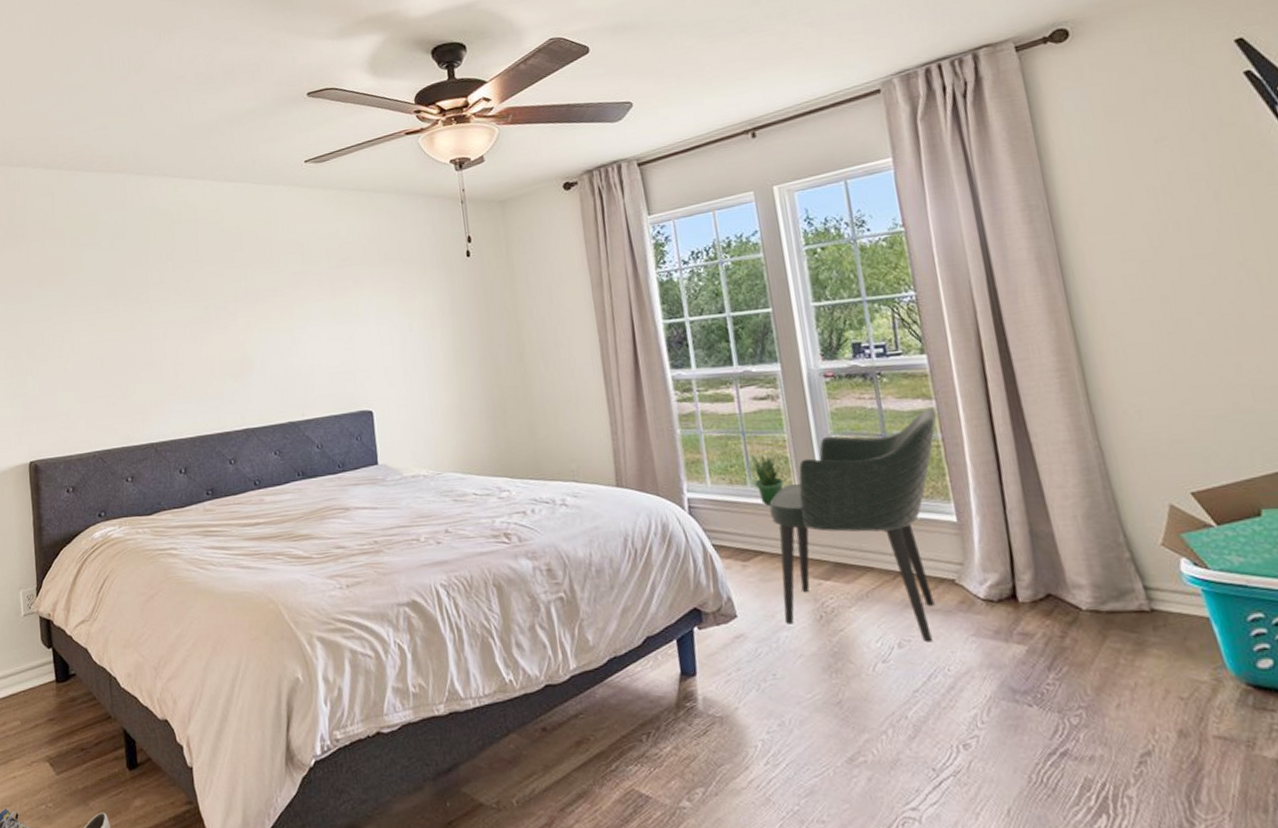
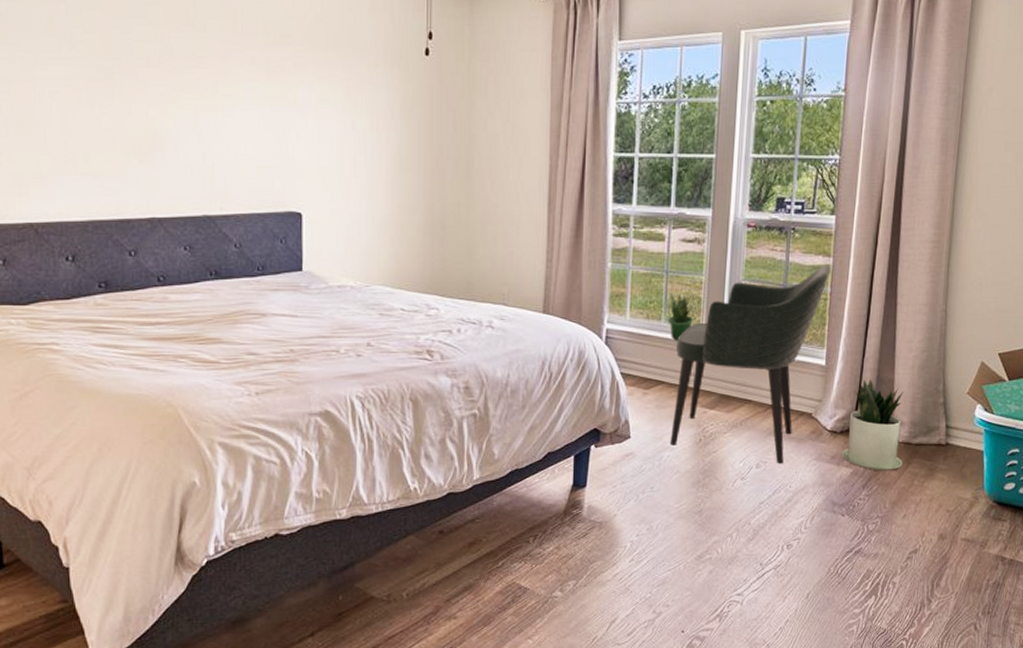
planter: none [1004,534,1097,648] -> present [841,379,904,471]

